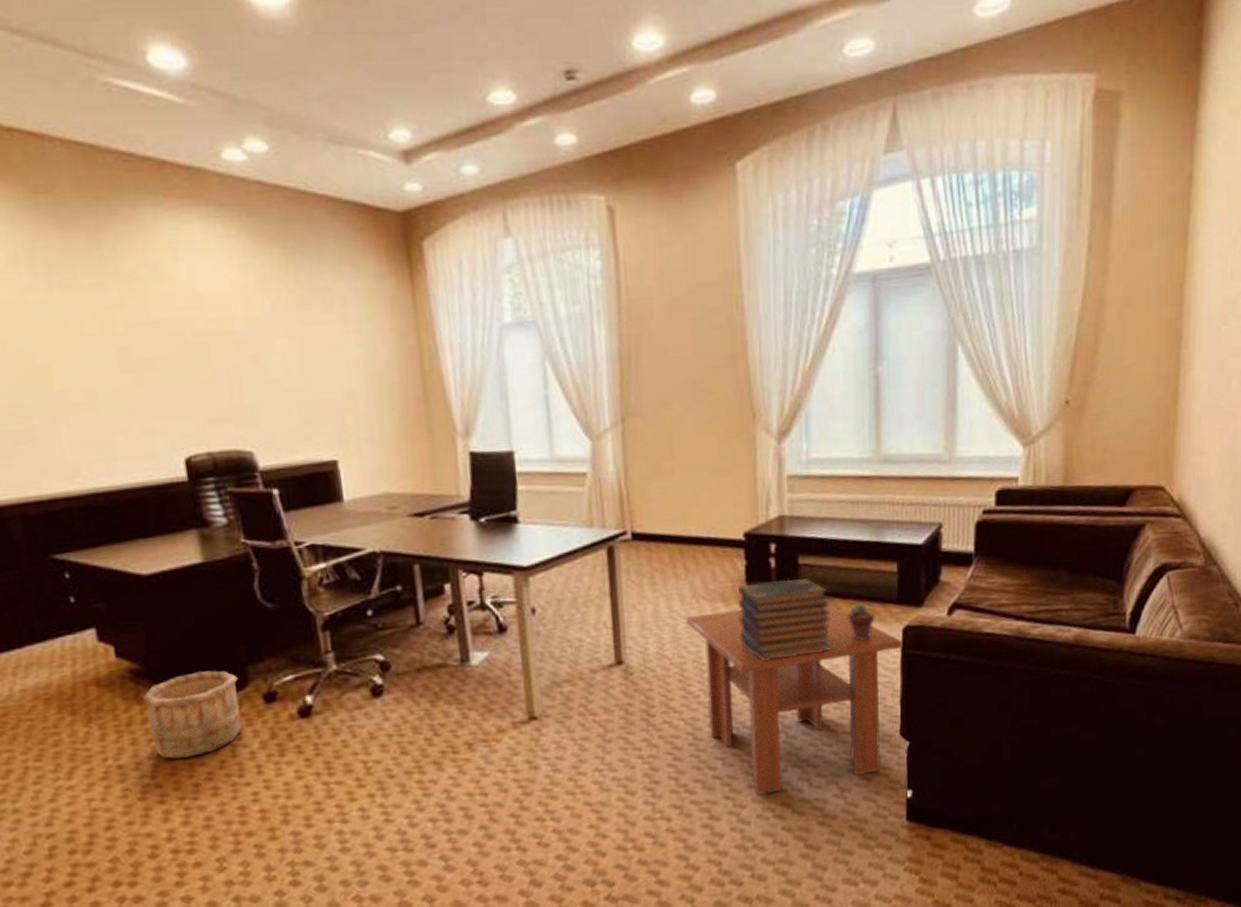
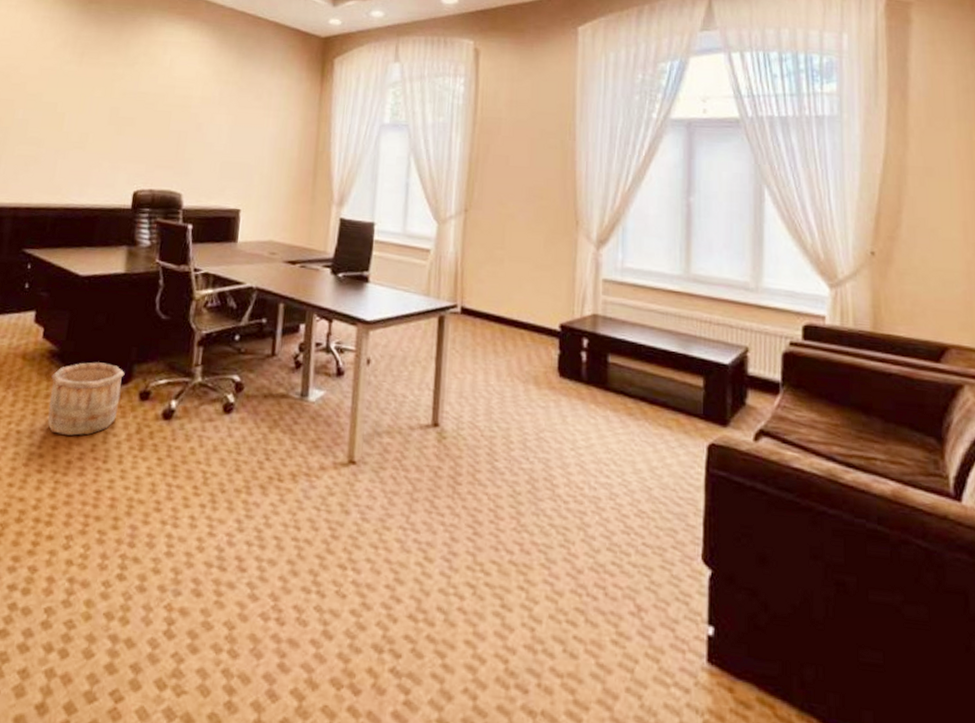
coffee table: present [685,604,903,795] -> none [499,393,707,597]
book stack: present [738,577,832,660] -> none [547,372,637,454]
potted succulent: present [847,603,875,640] -> none [652,411,680,449]

